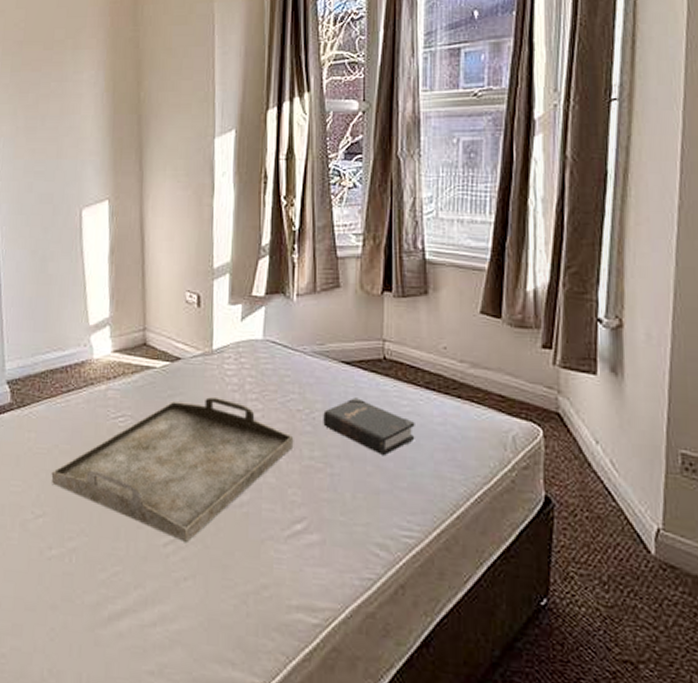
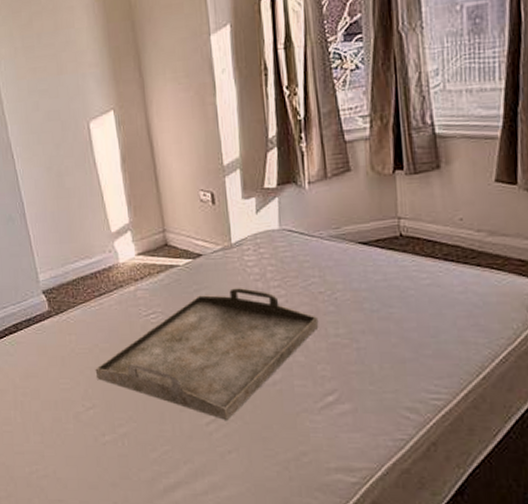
hardback book: present [323,398,415,455] -> none [345,275,437,326]

